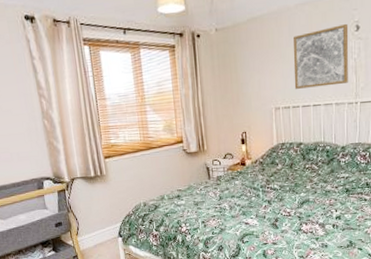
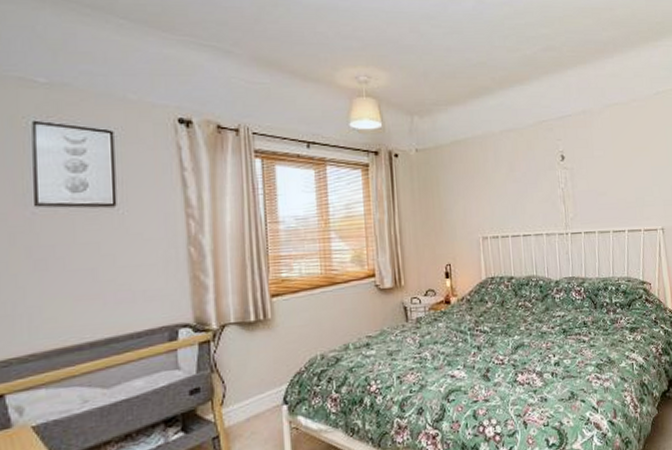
wall art: present [293,23,349,89] -> none [500,152,557,217]

